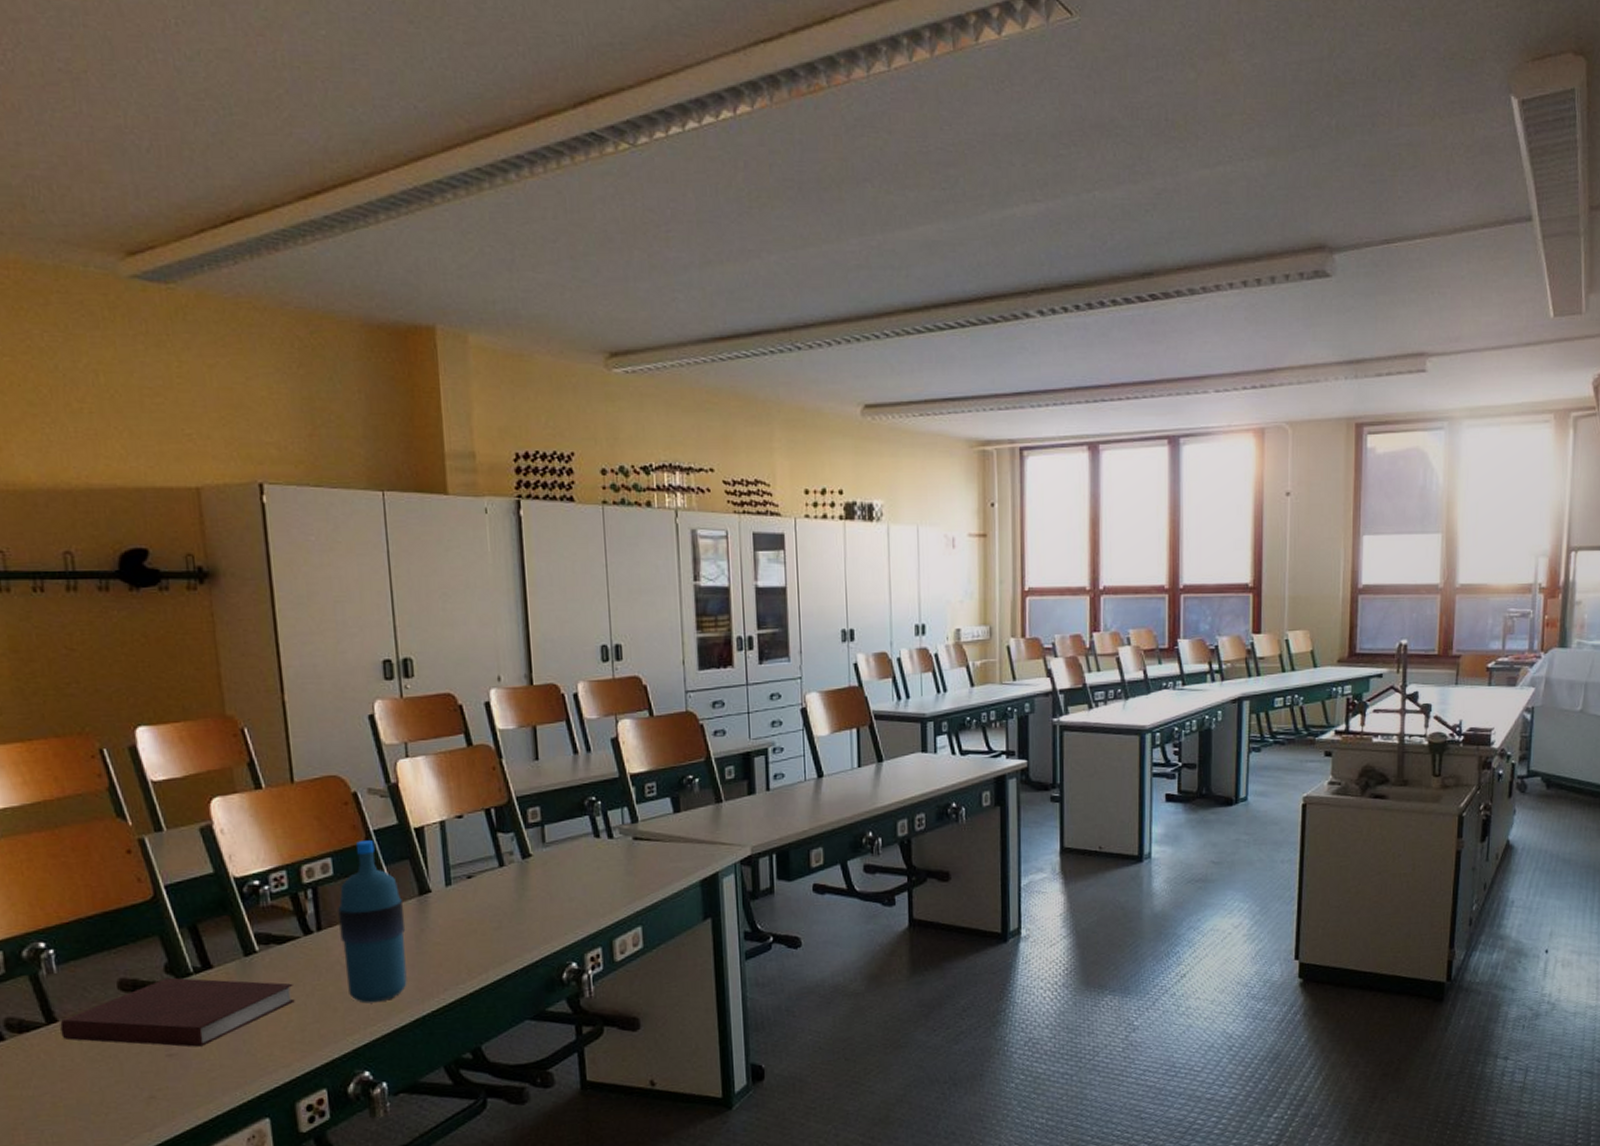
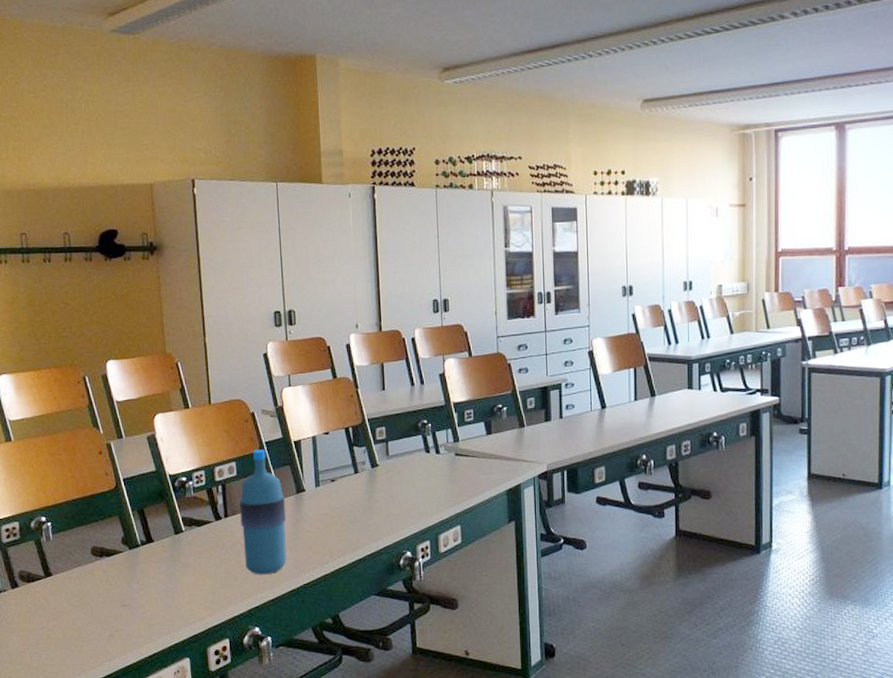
notebook: present [60,977,295,1047] -> none [53,547,208,601]

